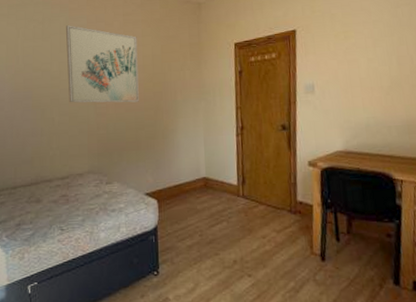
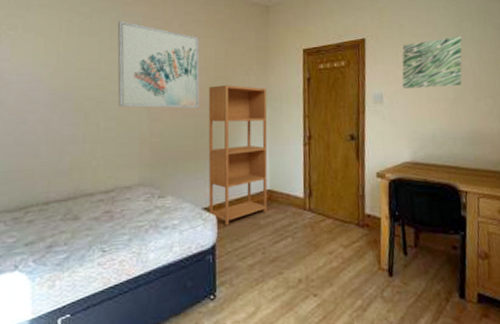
bookcase: none [147,80,204,210] -> present [208,85,268,226]
wall art: none [334,22,399,78] -> present [402,36,463,89]

